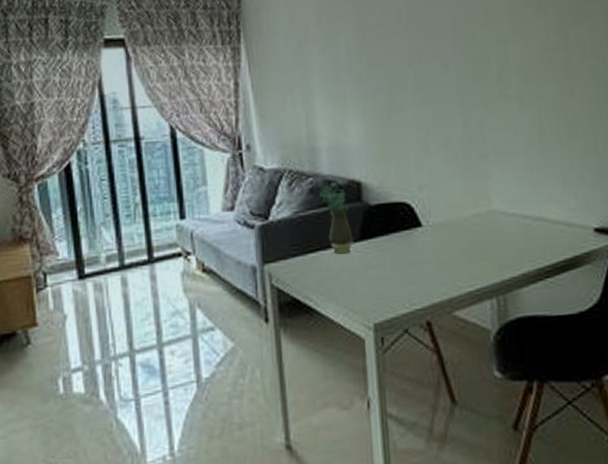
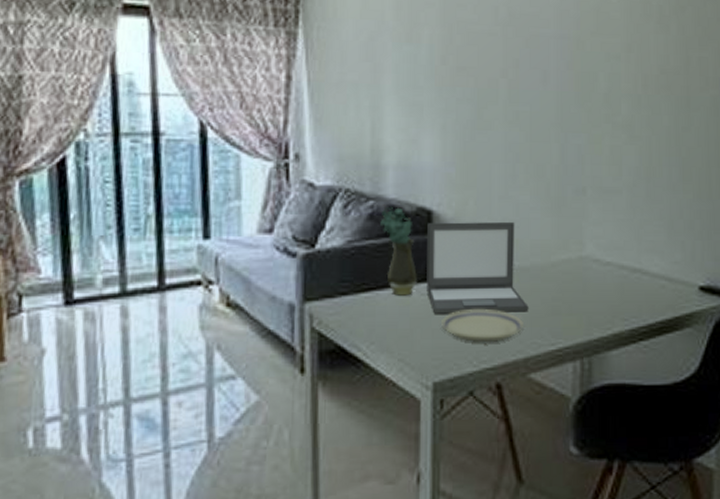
laptop: none [358,185,449,267] -> present [427,221,529,314]
plate: none [376,260,445,289] -> present [441,309,523,343]

